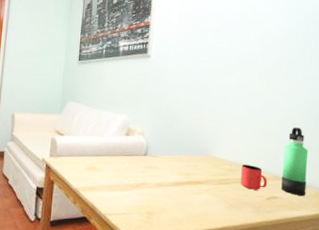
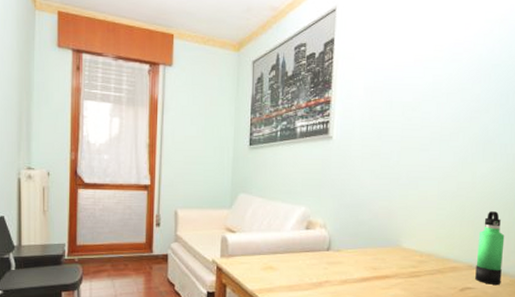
cup: present [240,164,267,190] -> none [431,255,460,281]

